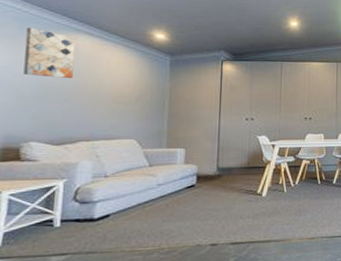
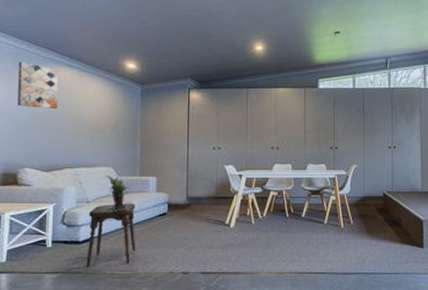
stool: none [101,177,161,247] -> present [86,204,136,268]
potted plant: none [128,147,154,185] -> present [106,174,129,211]

